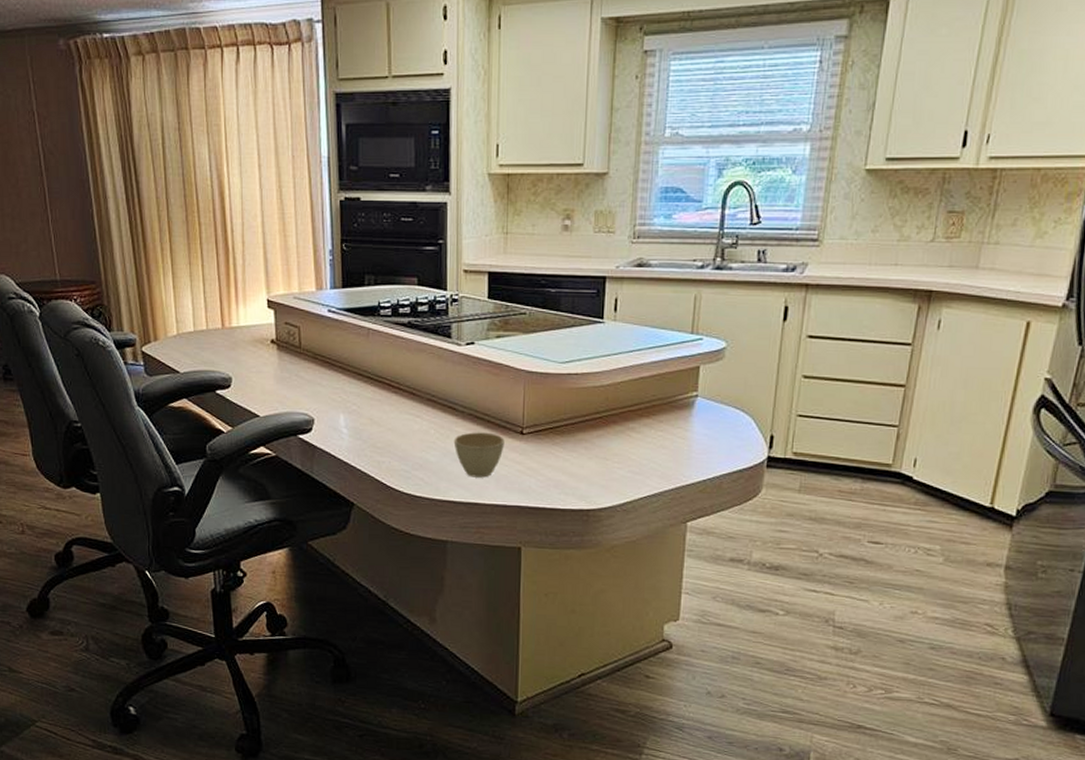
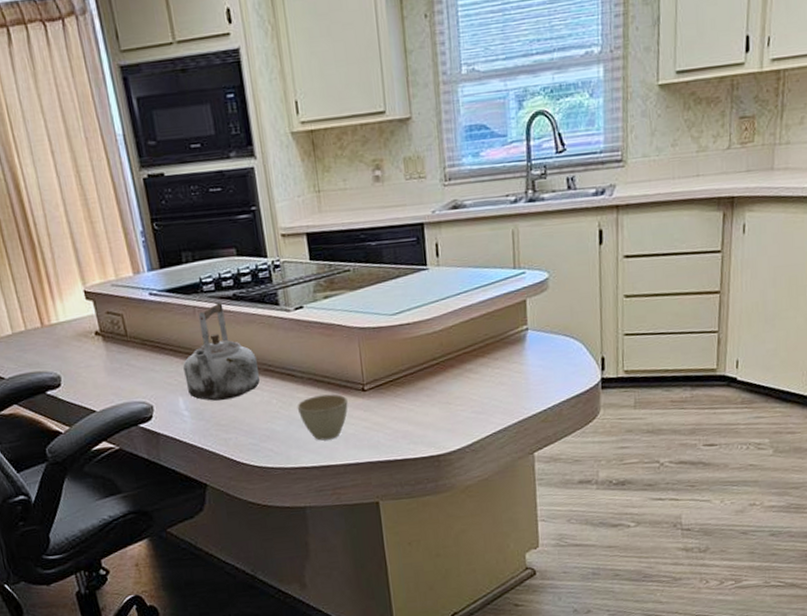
kettle: none [349,326,421,423] -> present [183,300,260,401]

